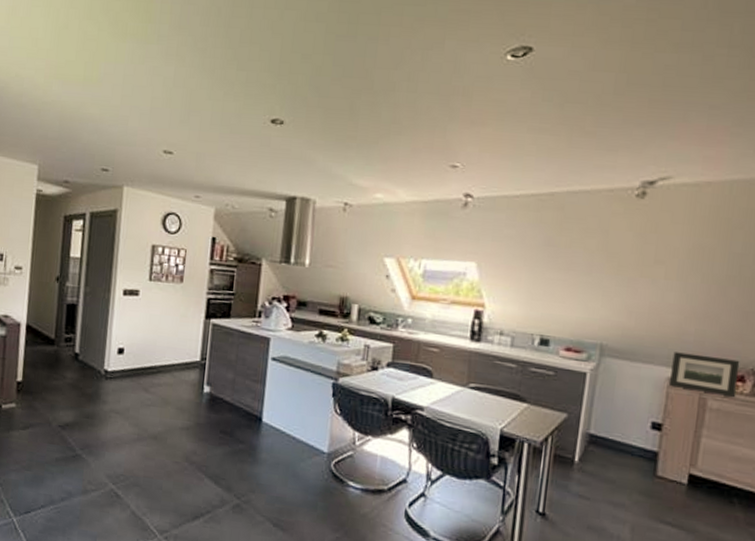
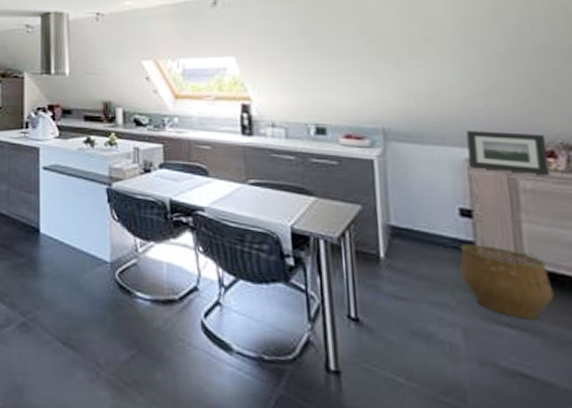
basket: none [639,453,713,521] -> present [459,244,554,320]

